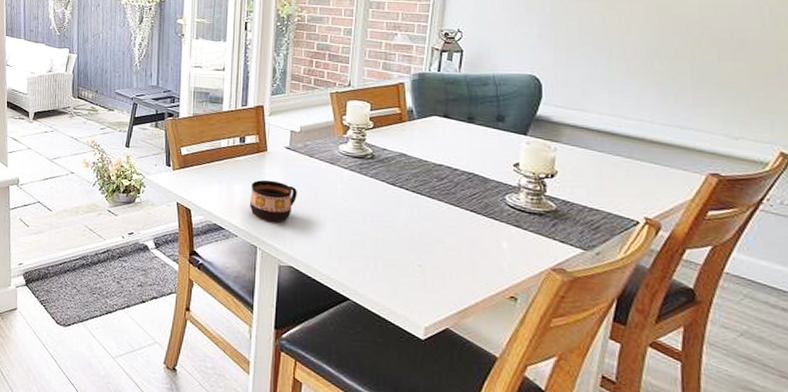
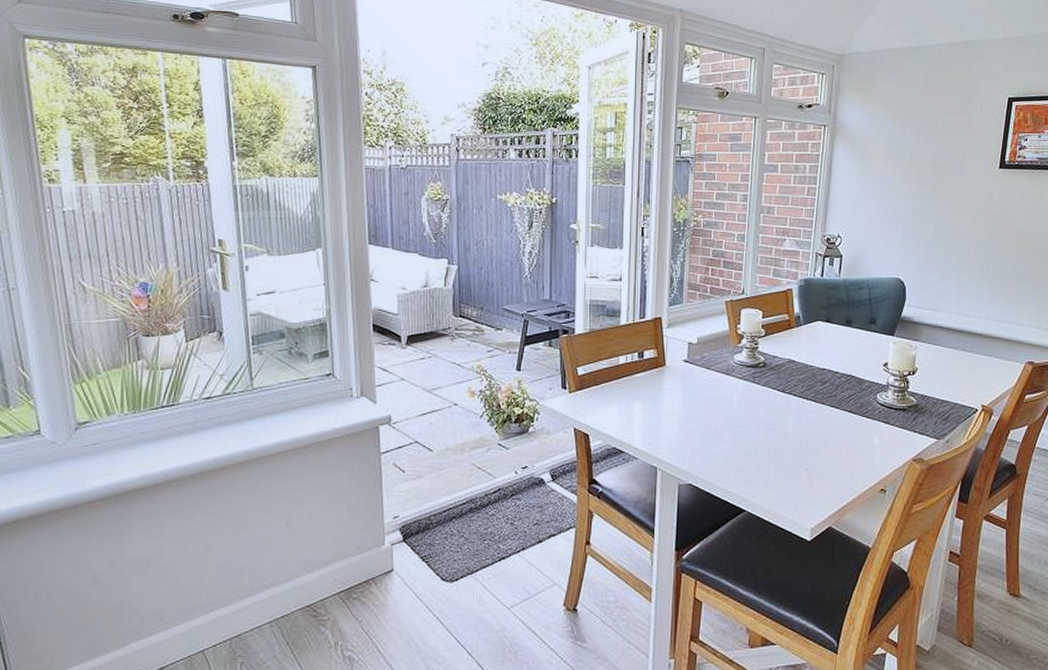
cup: present [250,179,297,222] -> none [650,396,695,440]

